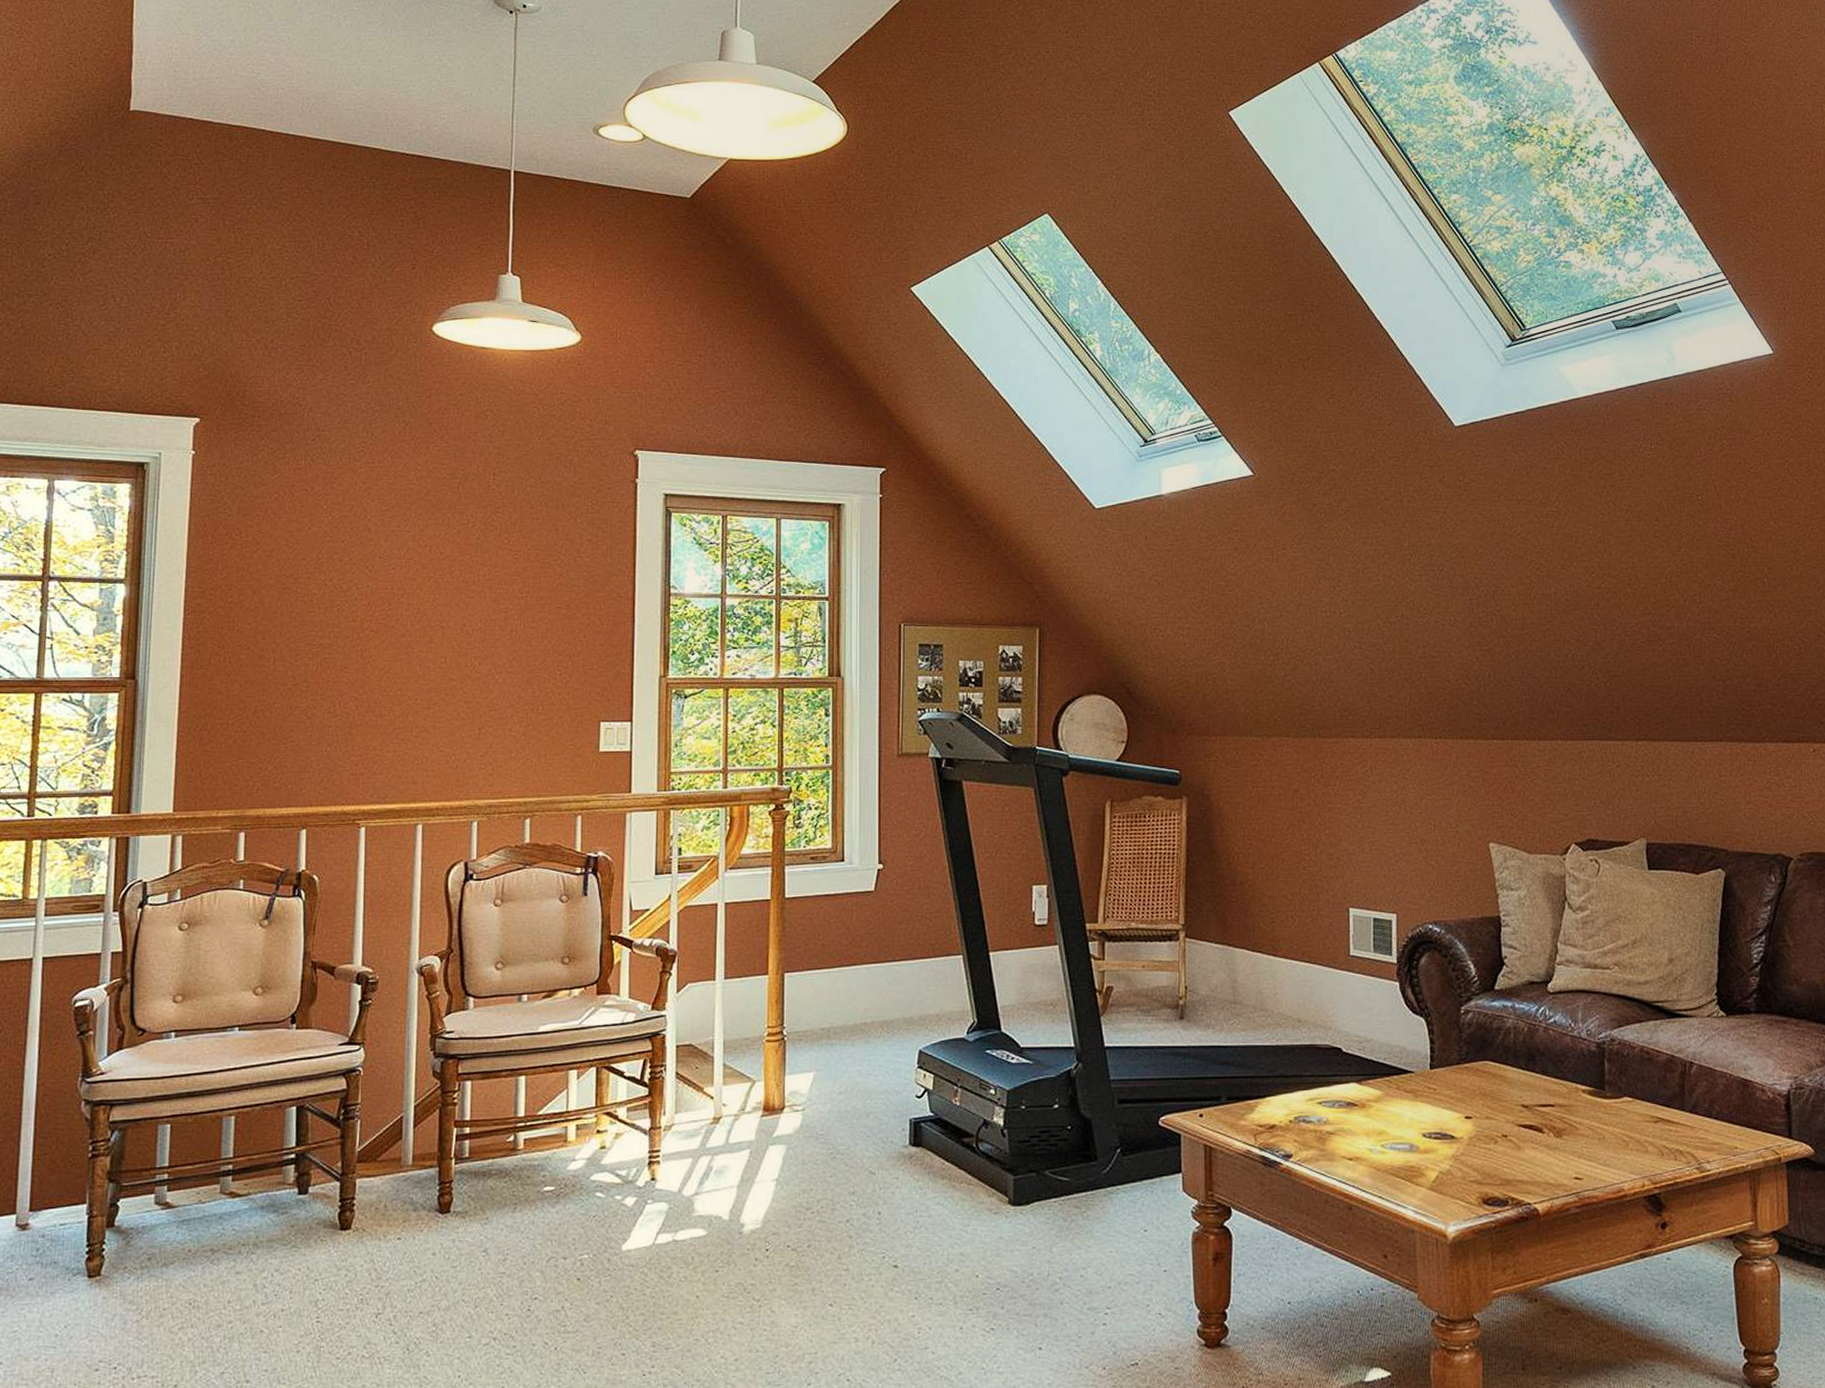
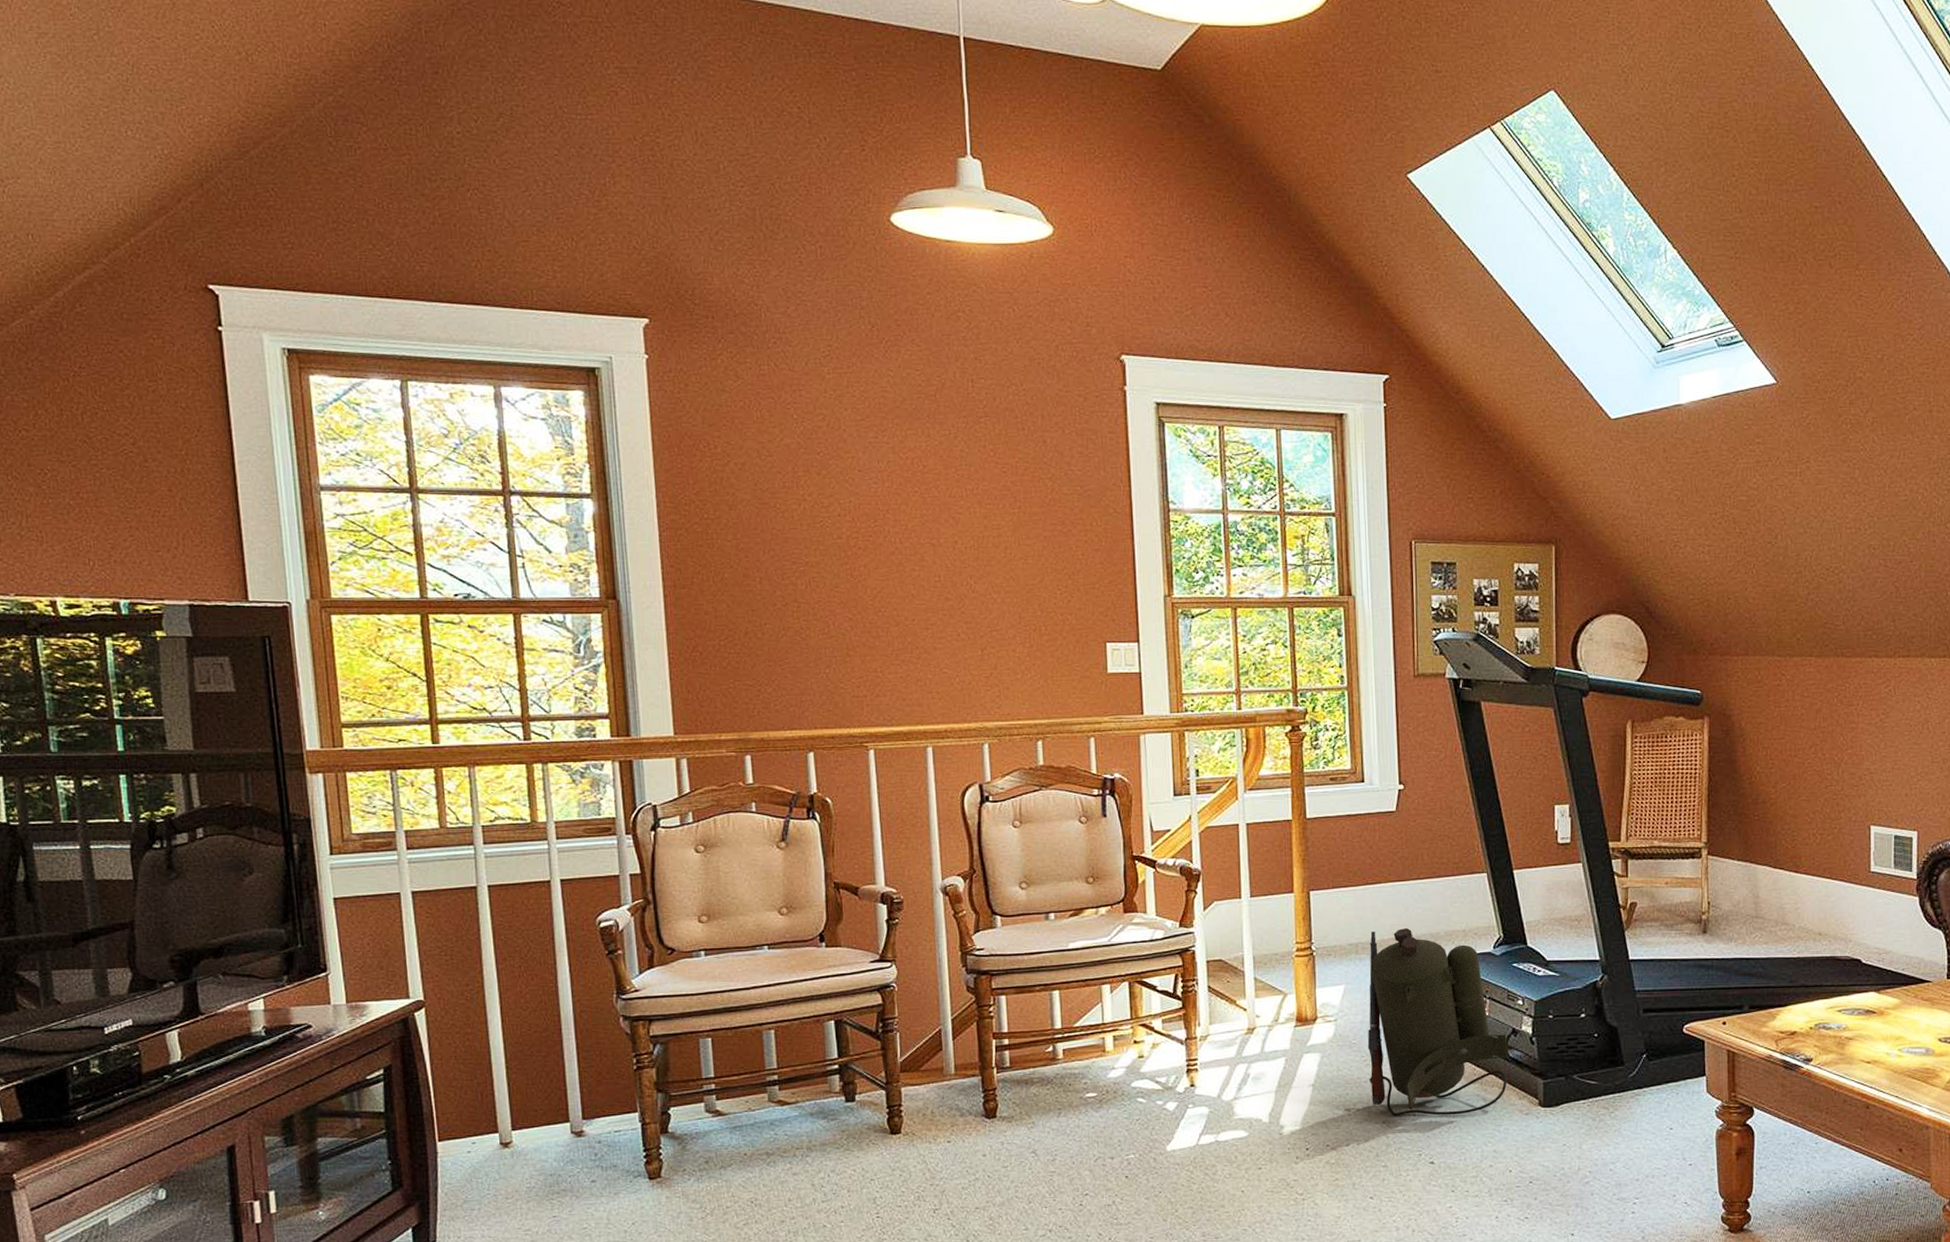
backpack: none [834,1011,980,1214] -> present [1367,927,1509,1116]

